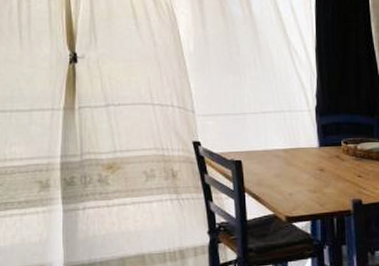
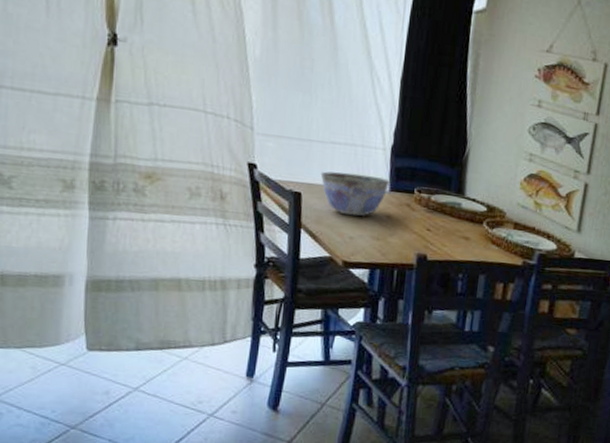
bowl: none [256,135,319,175] -> present [320,171,391,217]

